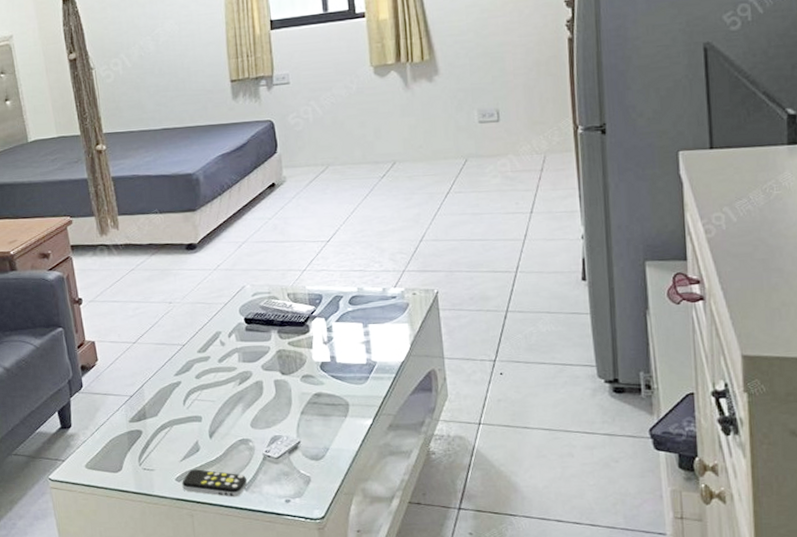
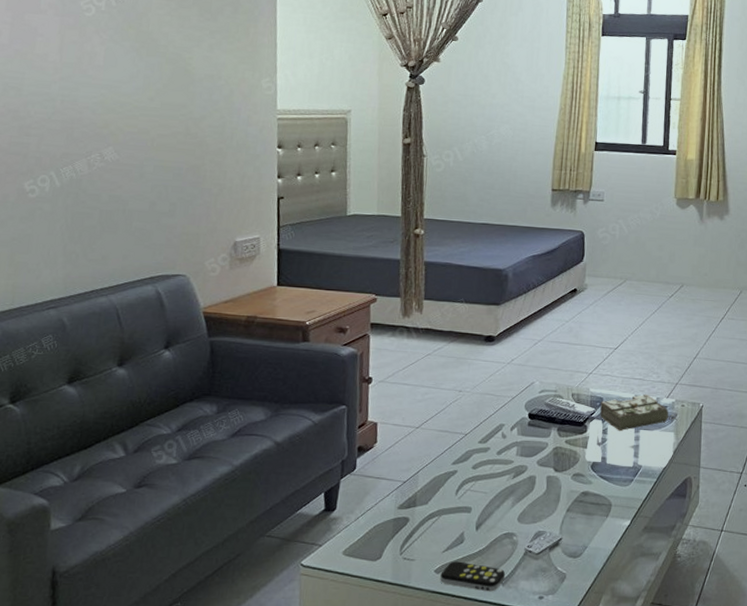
diary: none [320,285,409,328] -> present [600,394,677,432]

